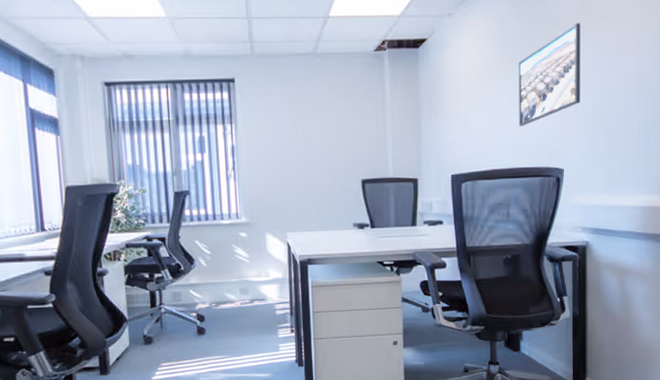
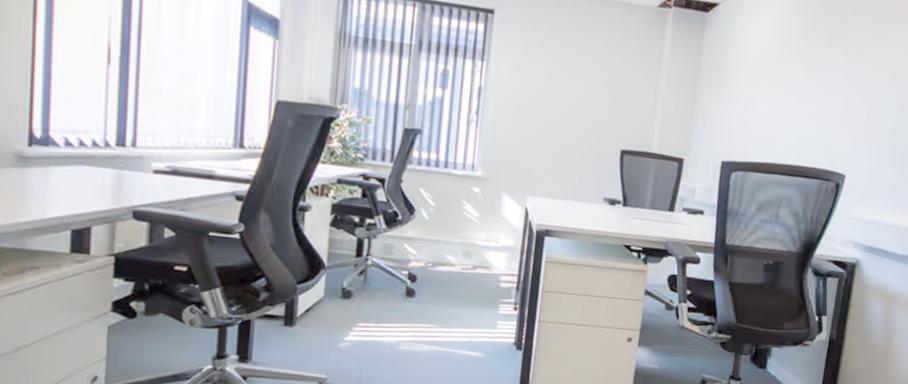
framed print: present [518,23,580,126] -> none [805,15,889,120]

